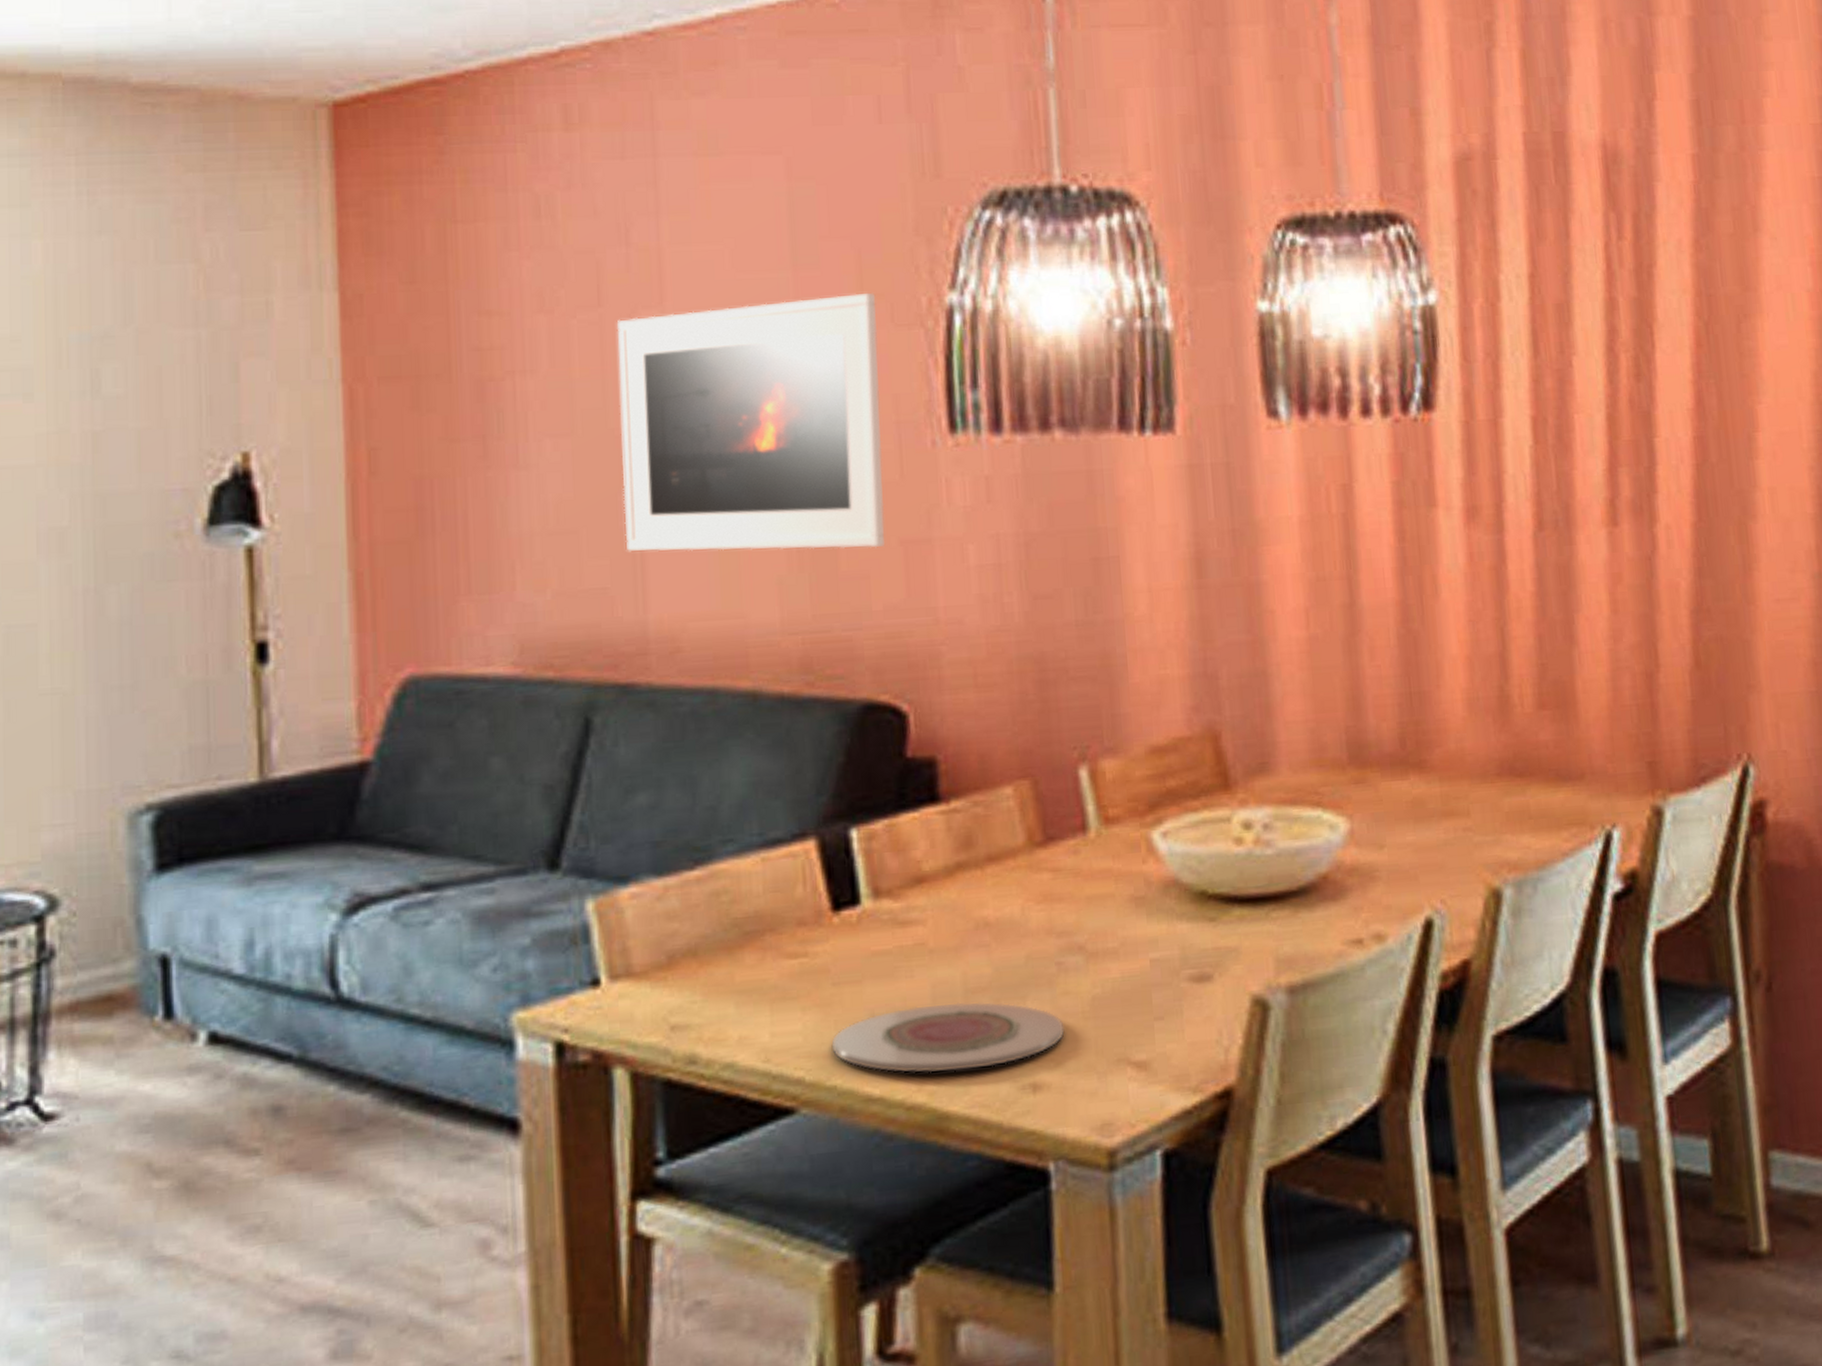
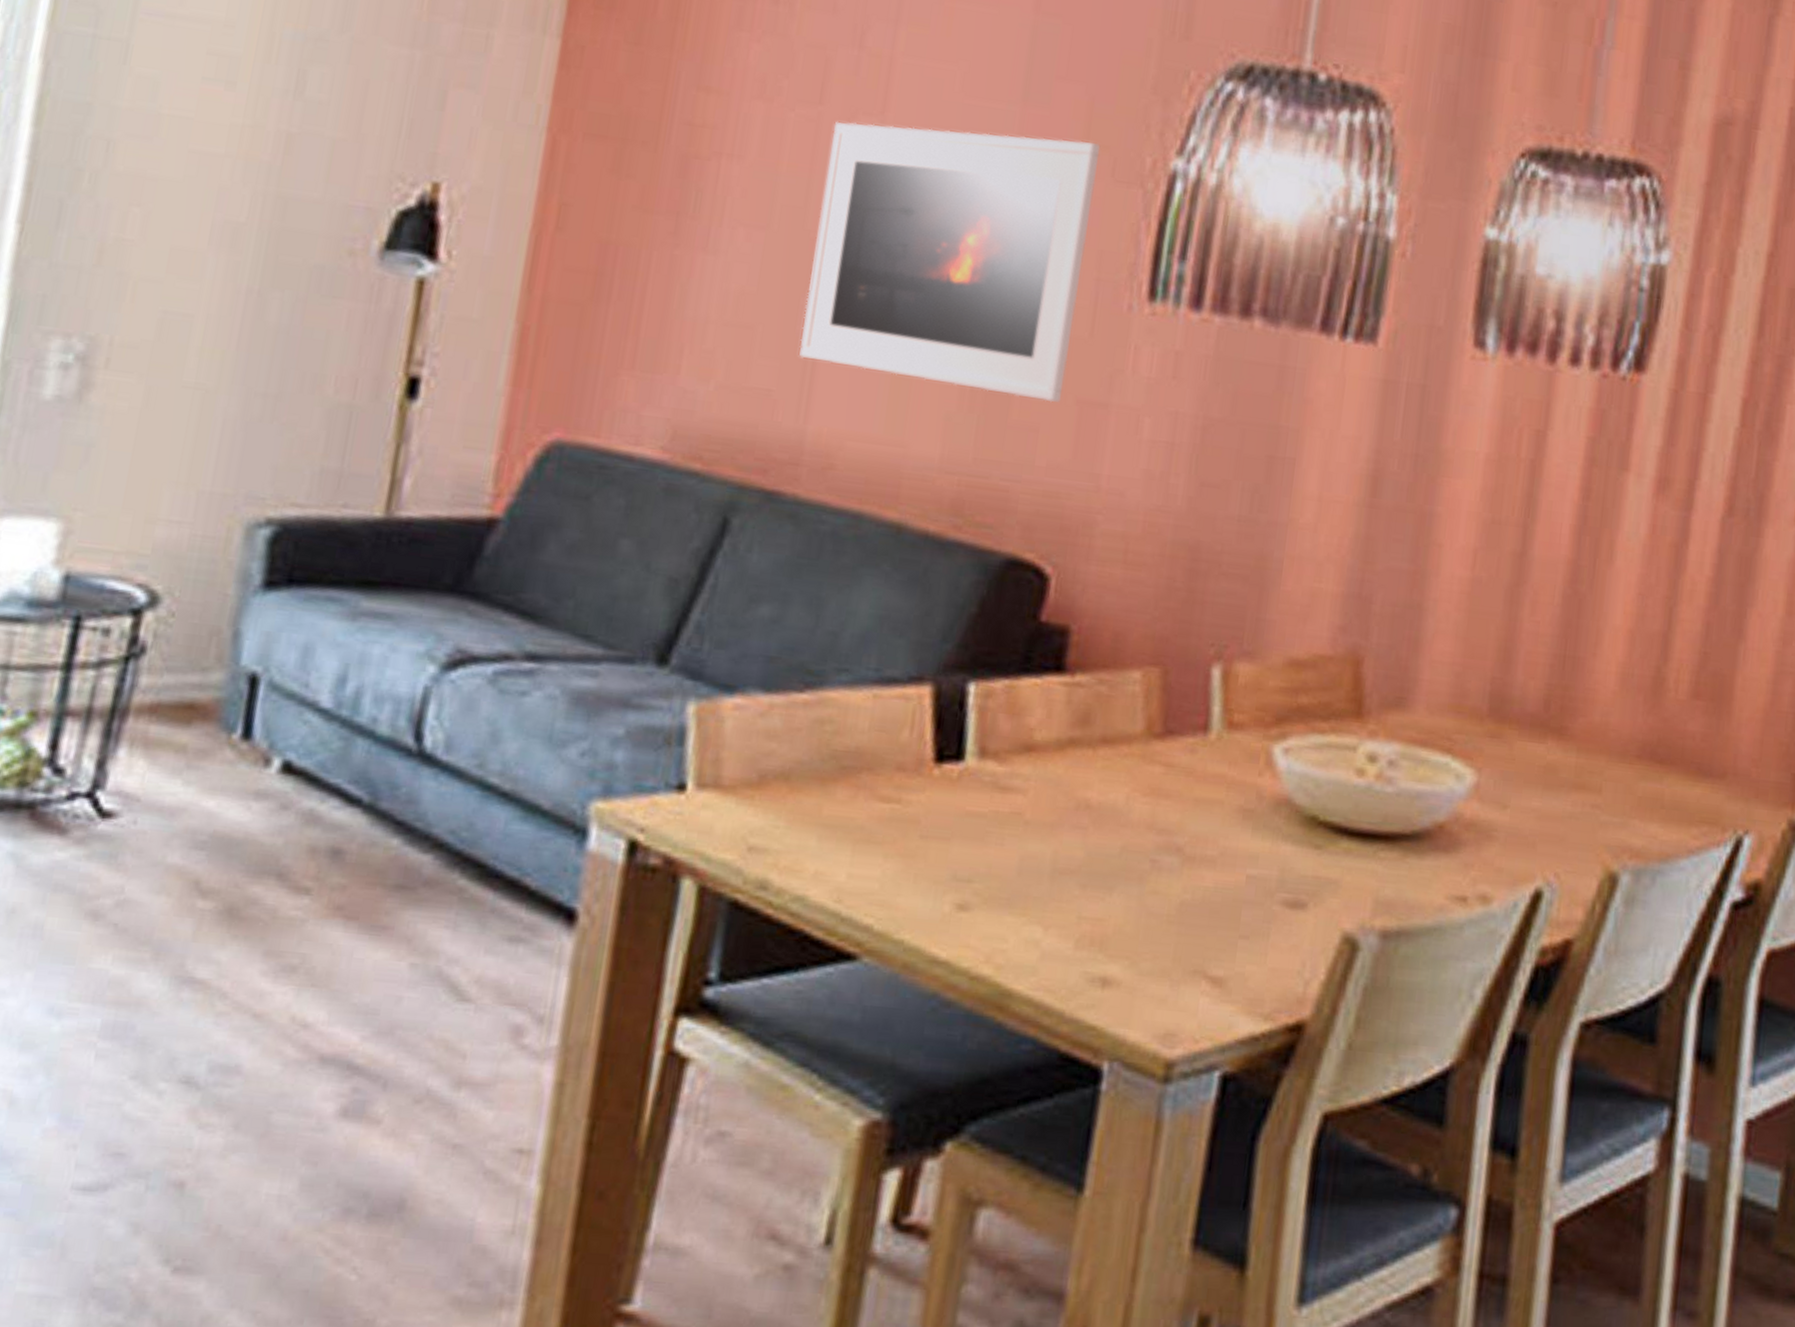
plate: present [831,1002,1065,1074] -> none [906,875,1147,953]

